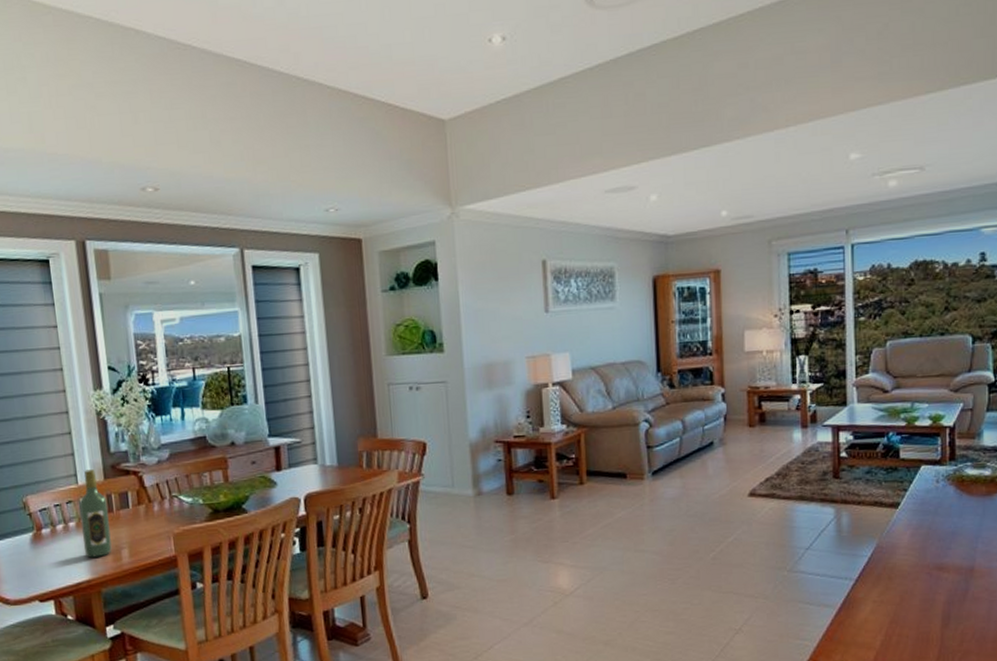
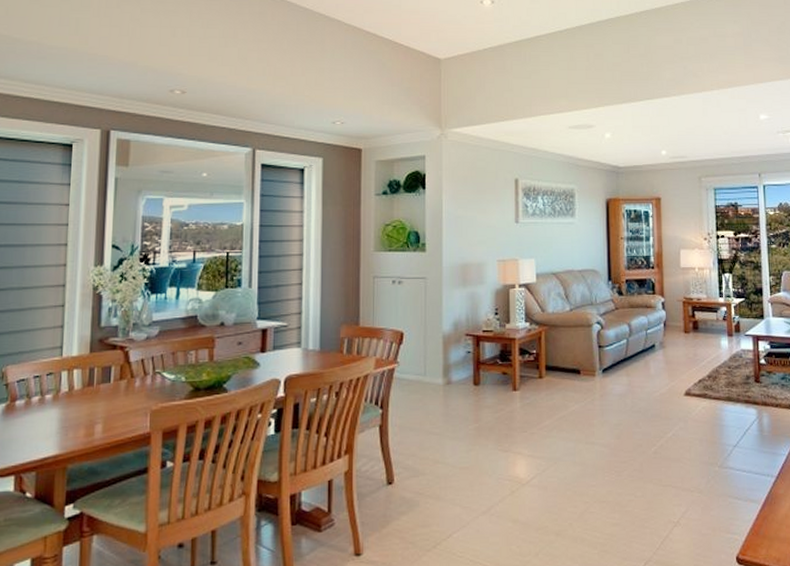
wine bottle: present [78,469,112,558] -> none [57,342,89,432]

